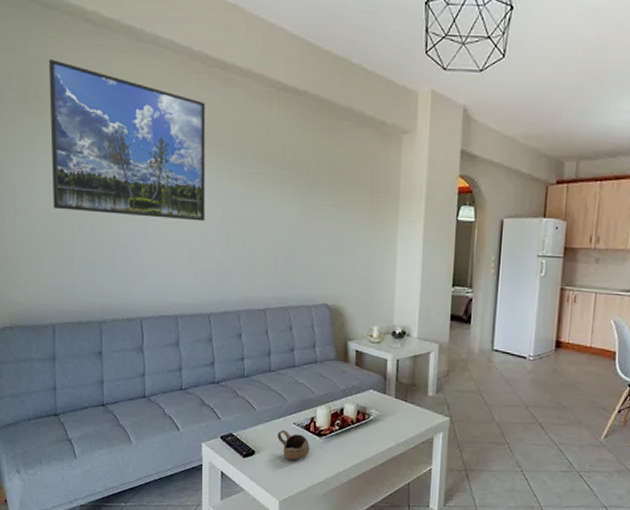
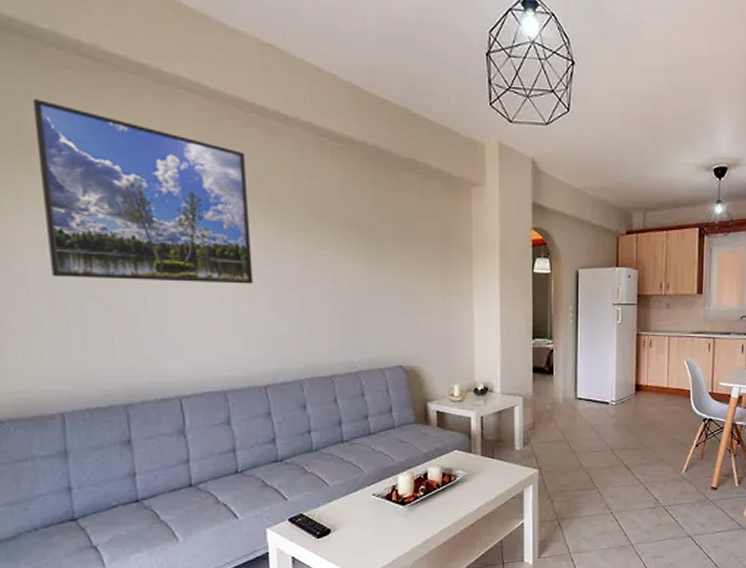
cup: present [277,429,310,461] -> none [355,502,393,534]

